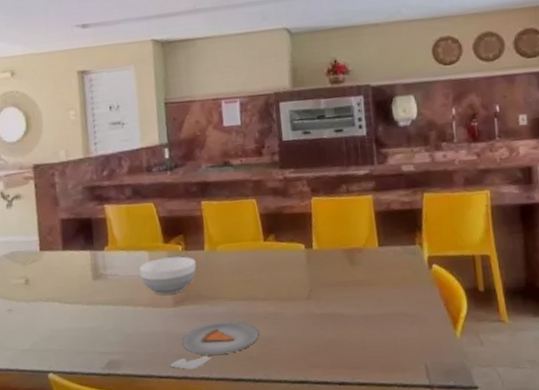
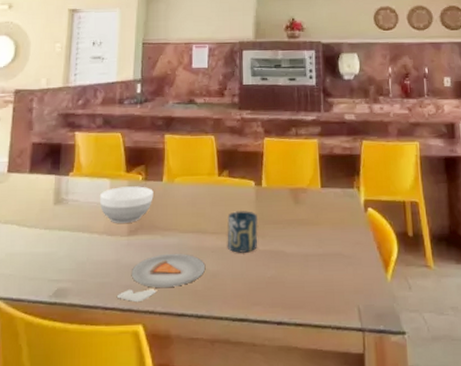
cup: none [277,274,312,319] -> present [227,210,259,254]

